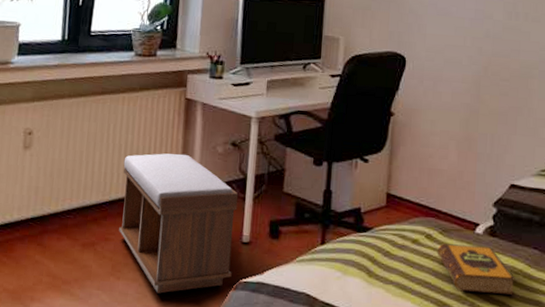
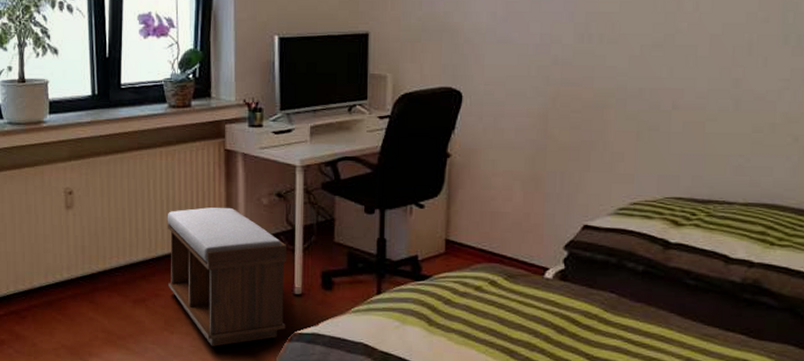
hardback book: present [437,243,515,295] -> none [502,290,589,341]

